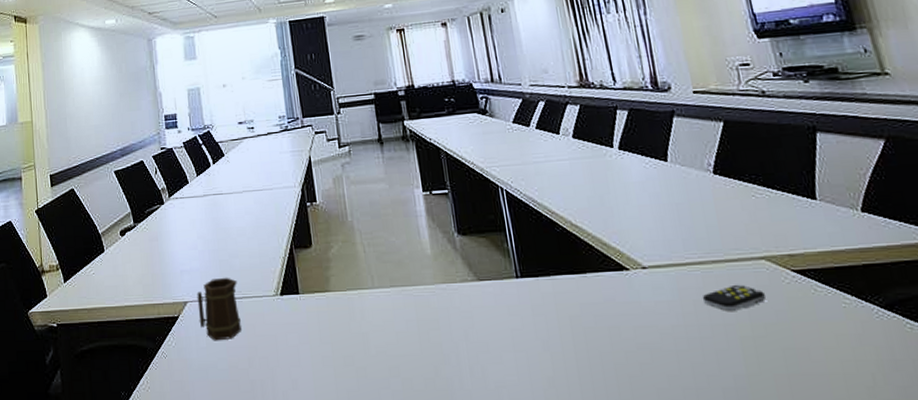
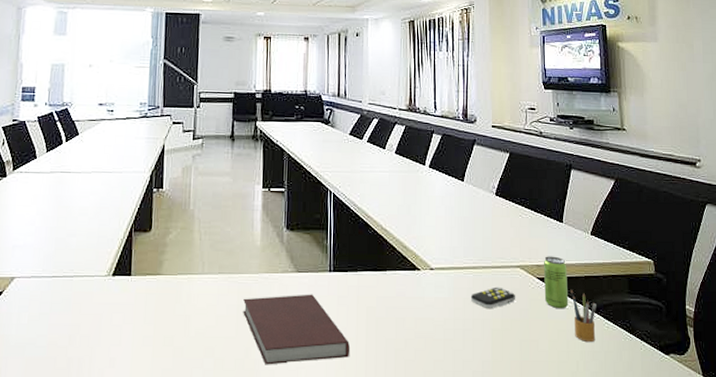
mug: present [197,277,241,341] -> none [24,255,71,318]
notebook: none [422,304,558,385] -> present [243,294,351,365]
beverage can: none [797,242,846,308] -> present [543,256,569,309]
pencil box: none [845,282,895,348] -> present [571,289,596,342]

